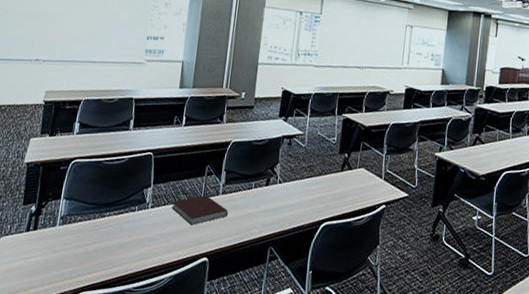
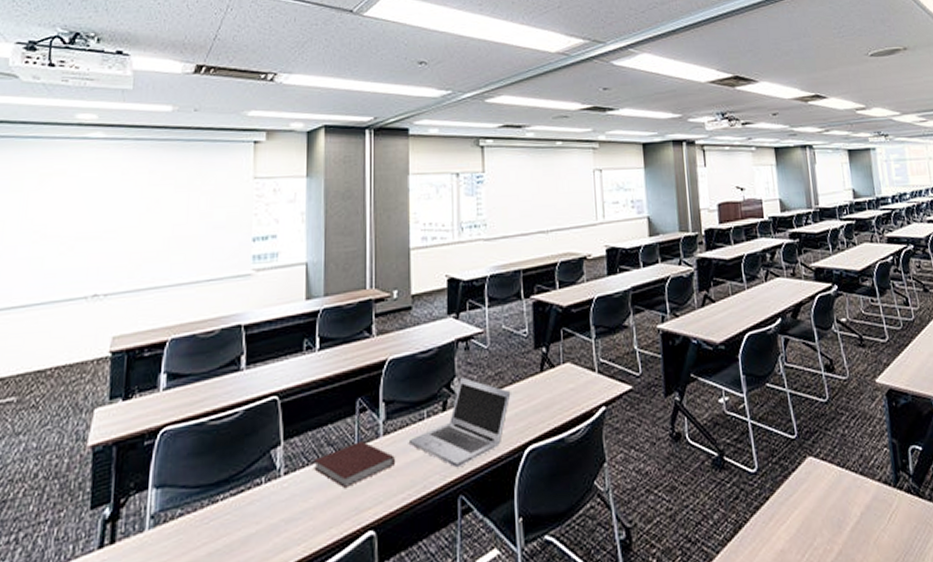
laptop: none [239,165,317,227] -> present [408,378,511,468]

